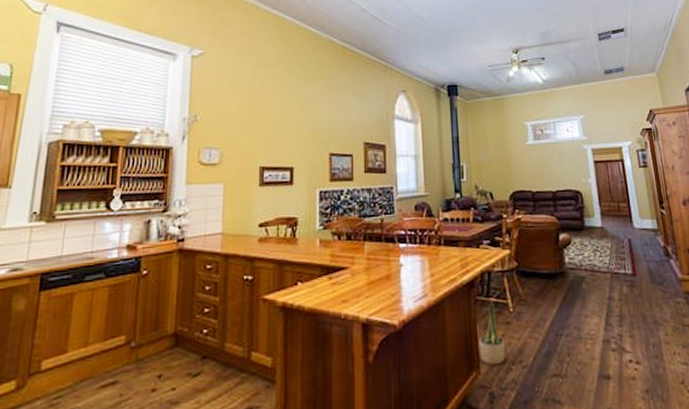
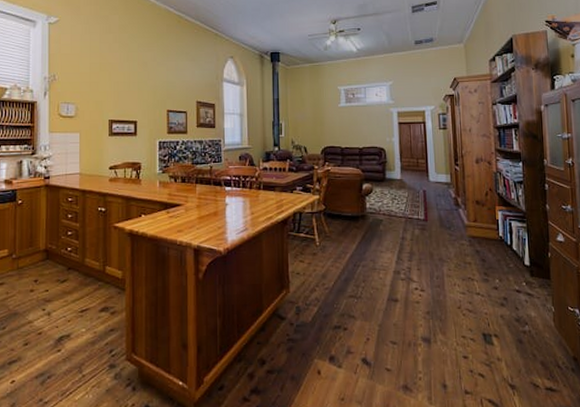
potted plant: present [479,299,505,365] -> none [290,234,311,285]

